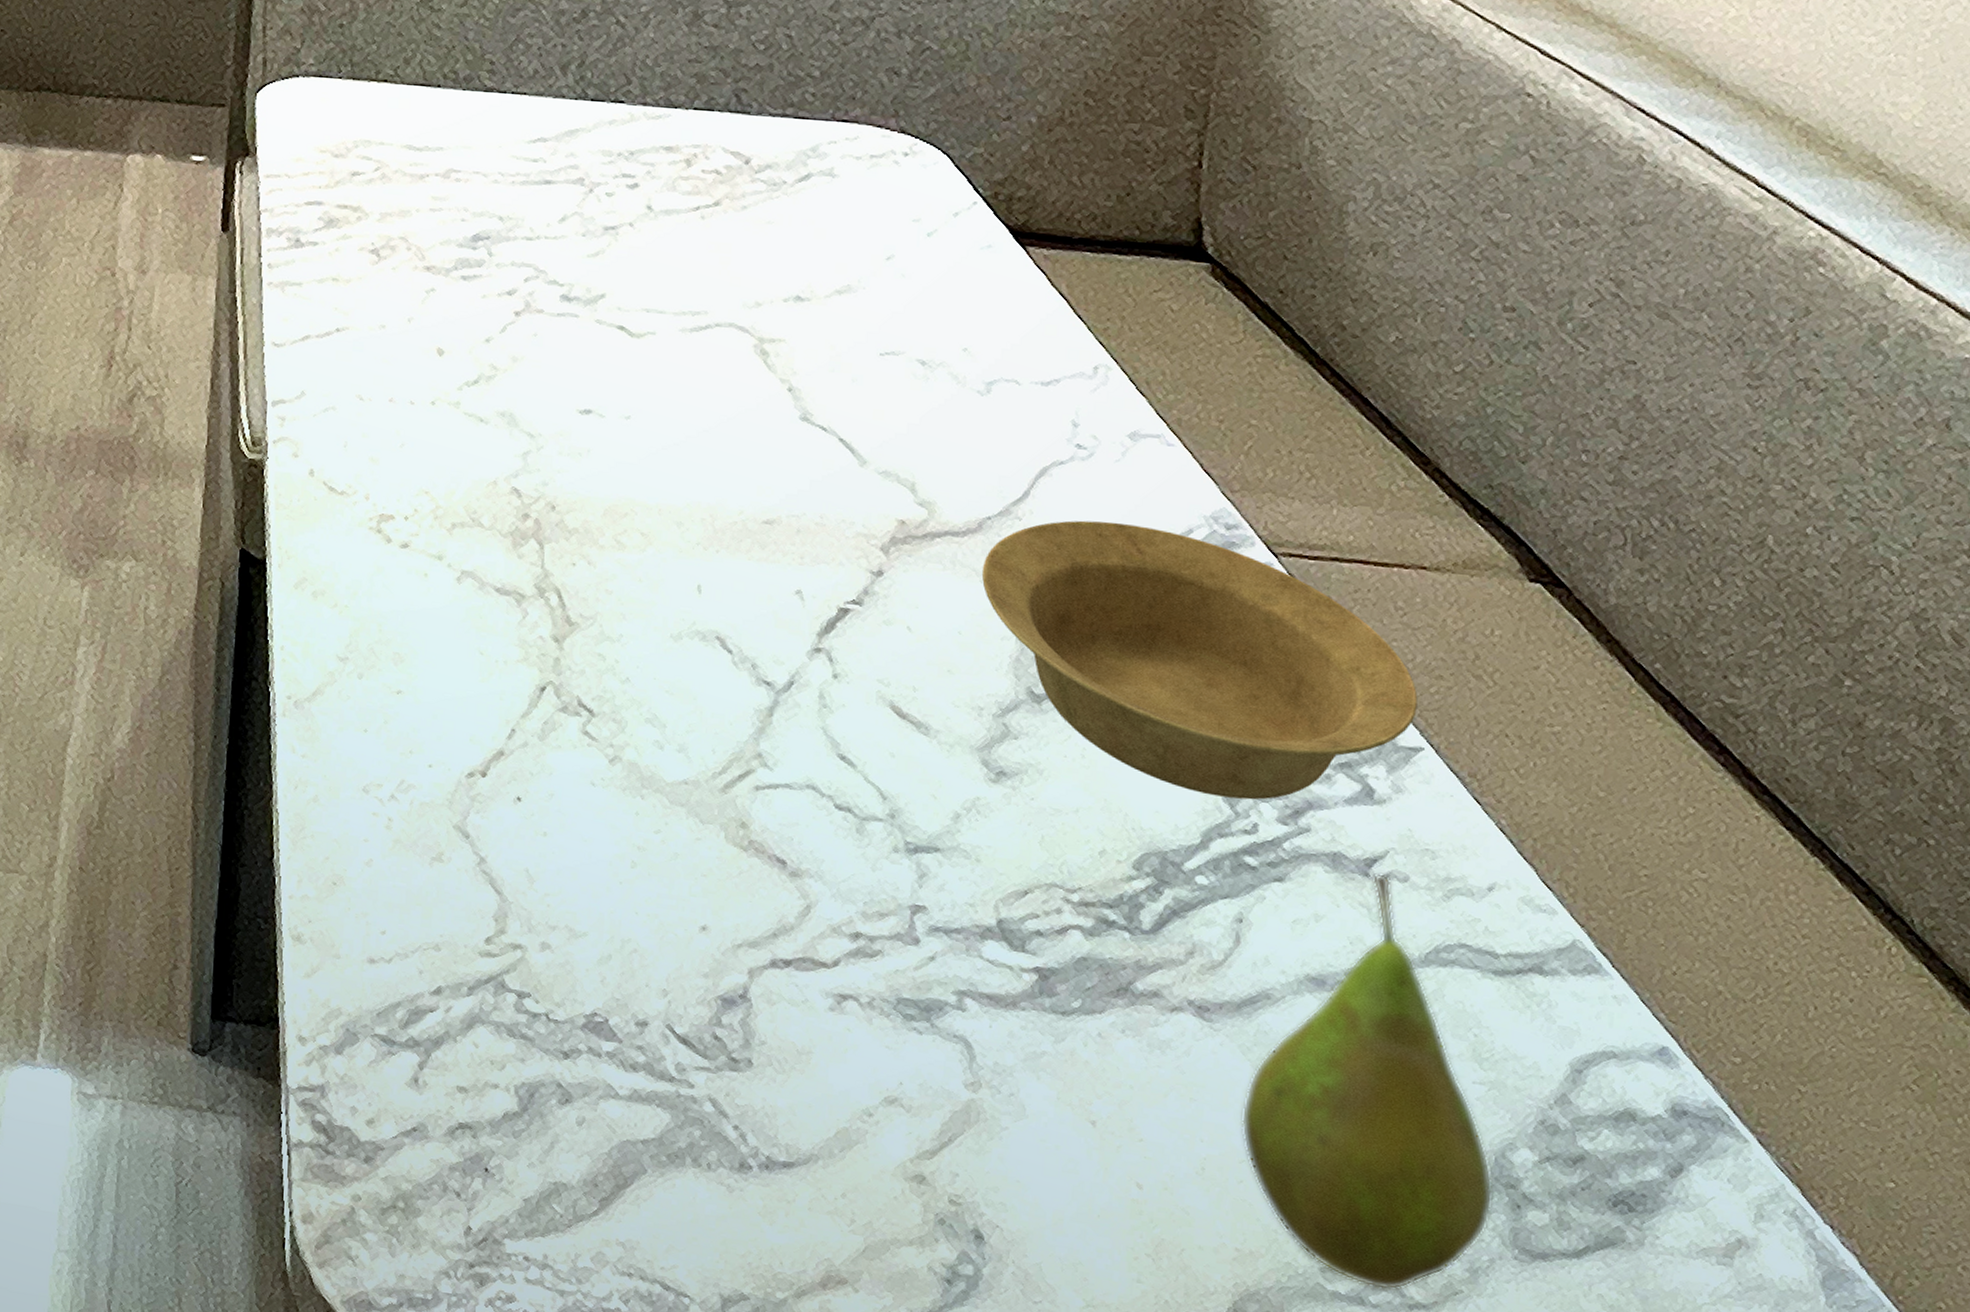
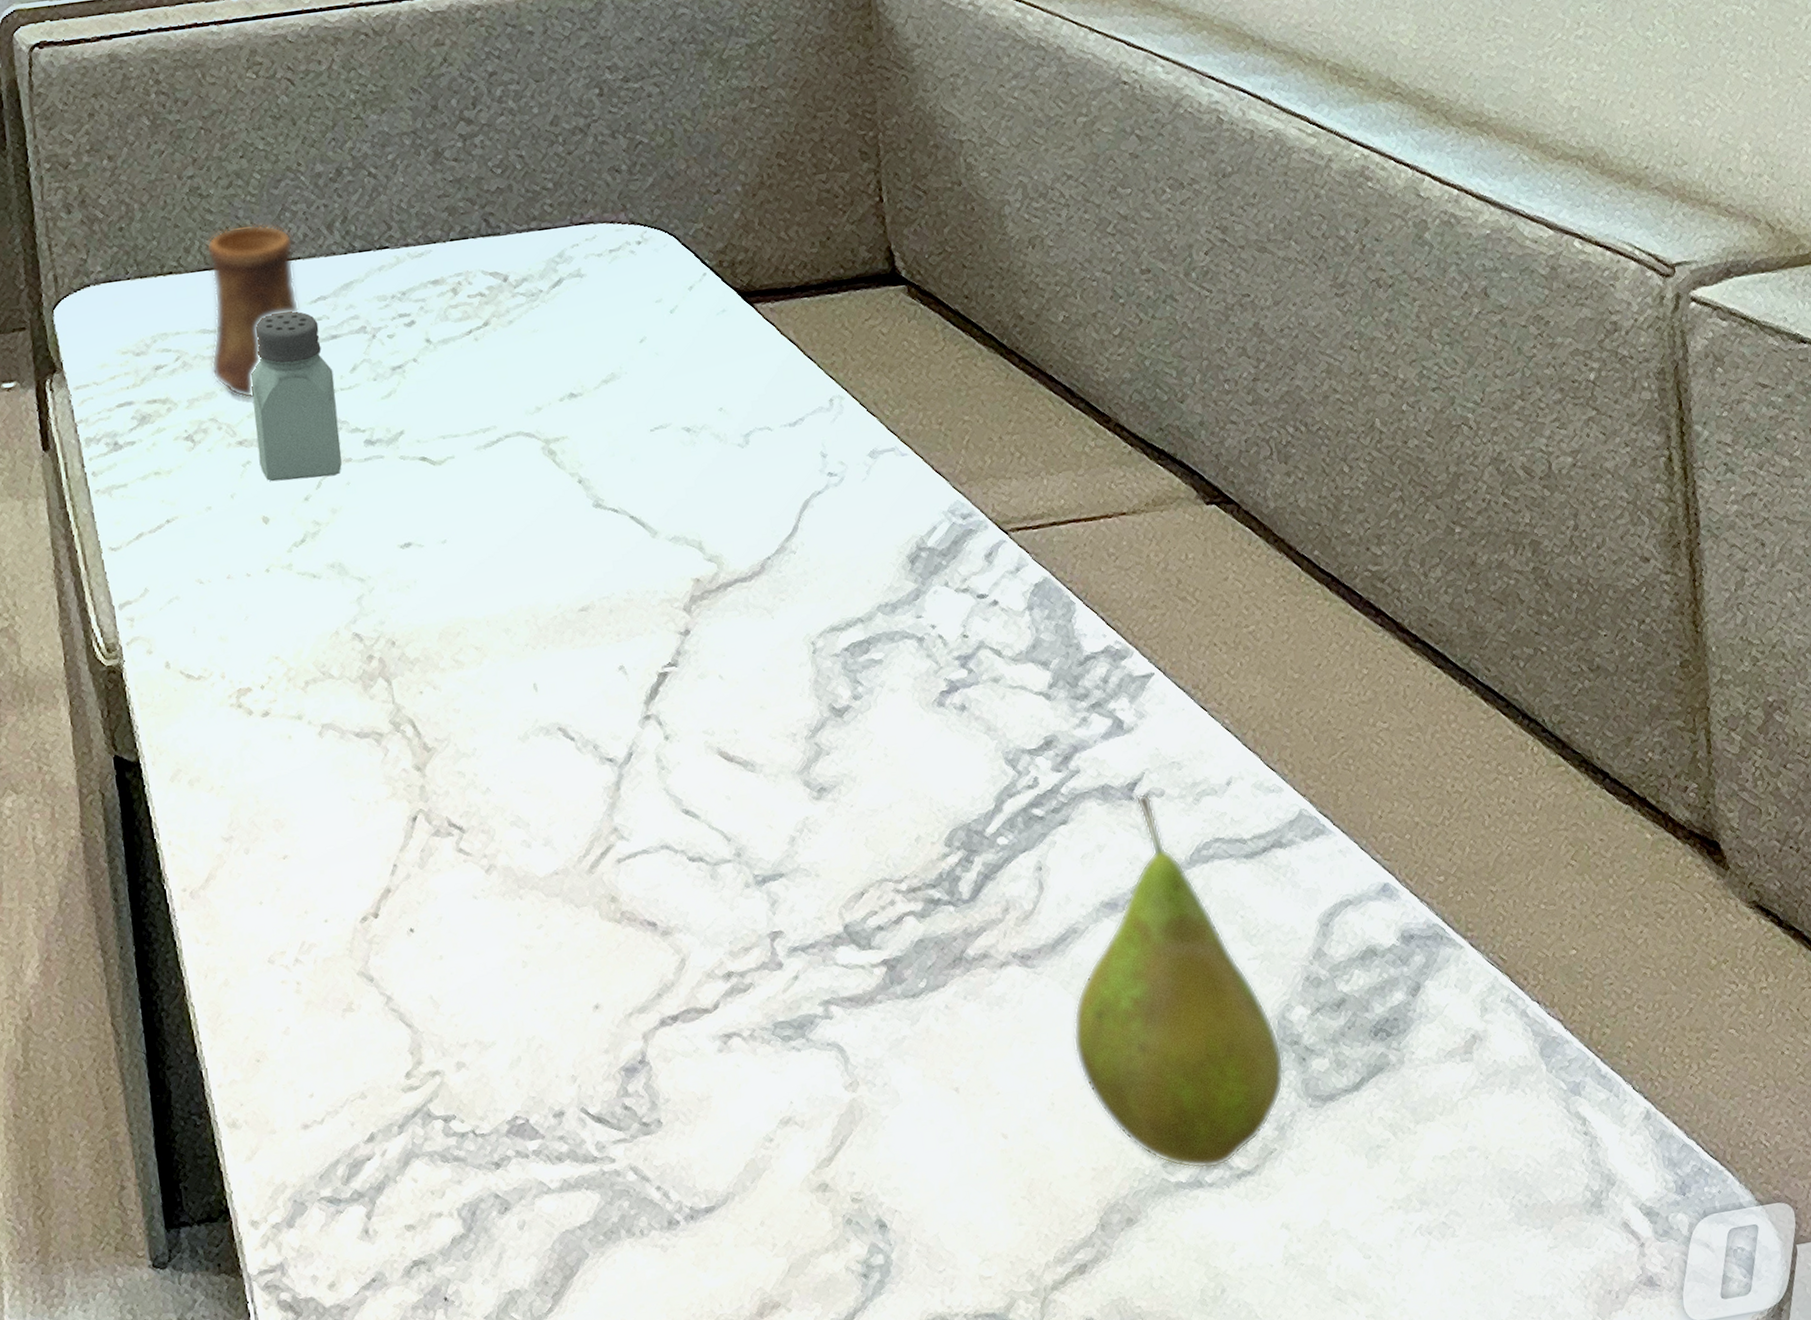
cup: none [411,48,522,226] -> present [206,224,300,399]
saltshaker: none [444,145,540,324] -> present [250,311,342,482]
bowl: present [981,520,1418,800] -> none [771,532,1143,762]

